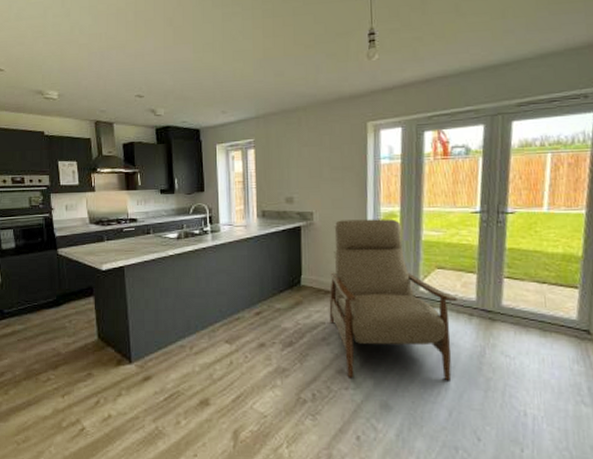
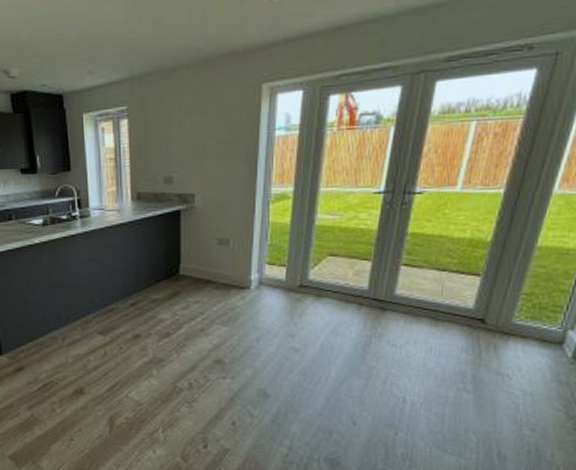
chair: present [329,219,457,381] -> none [209,201,348,370]

